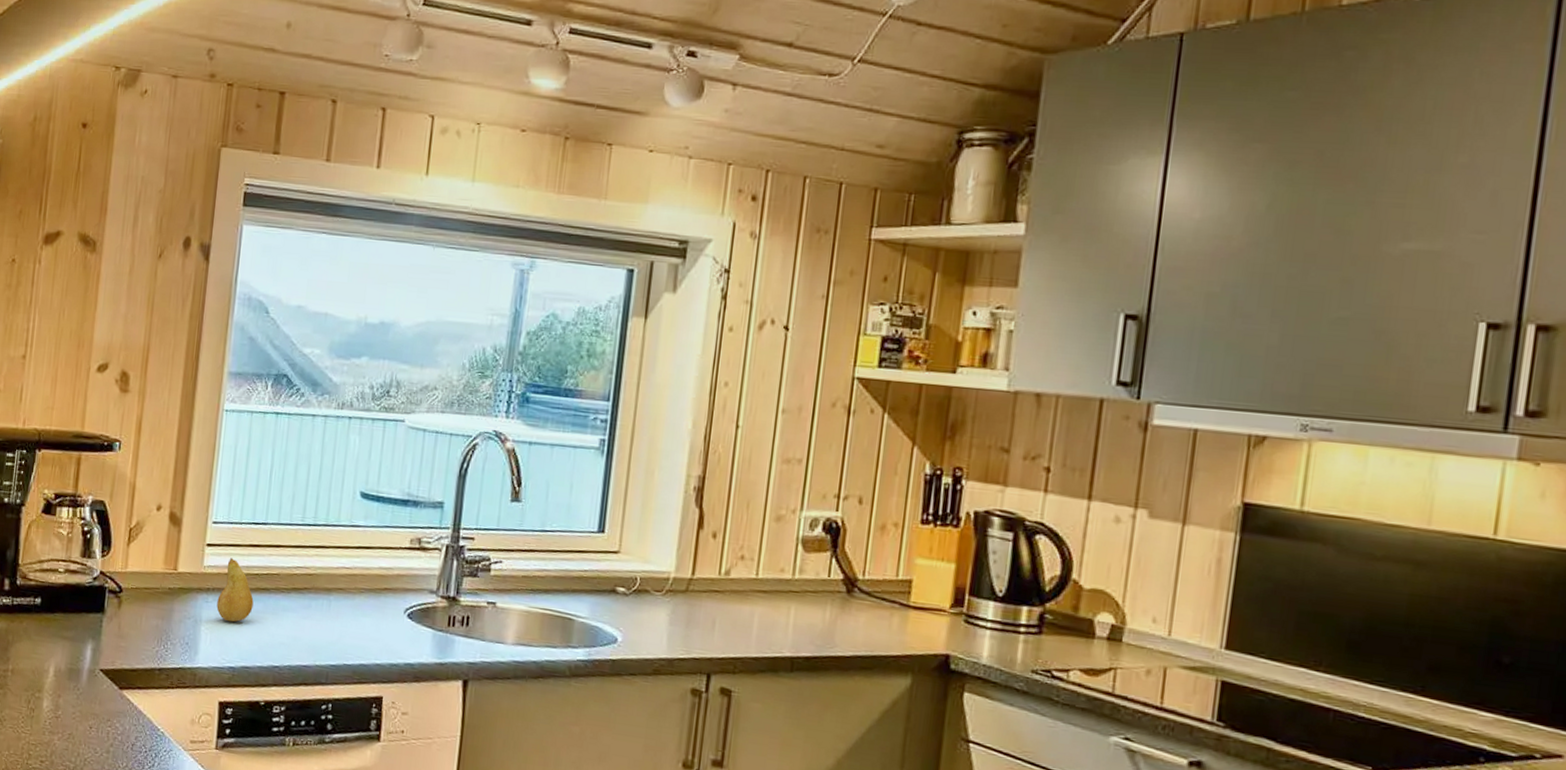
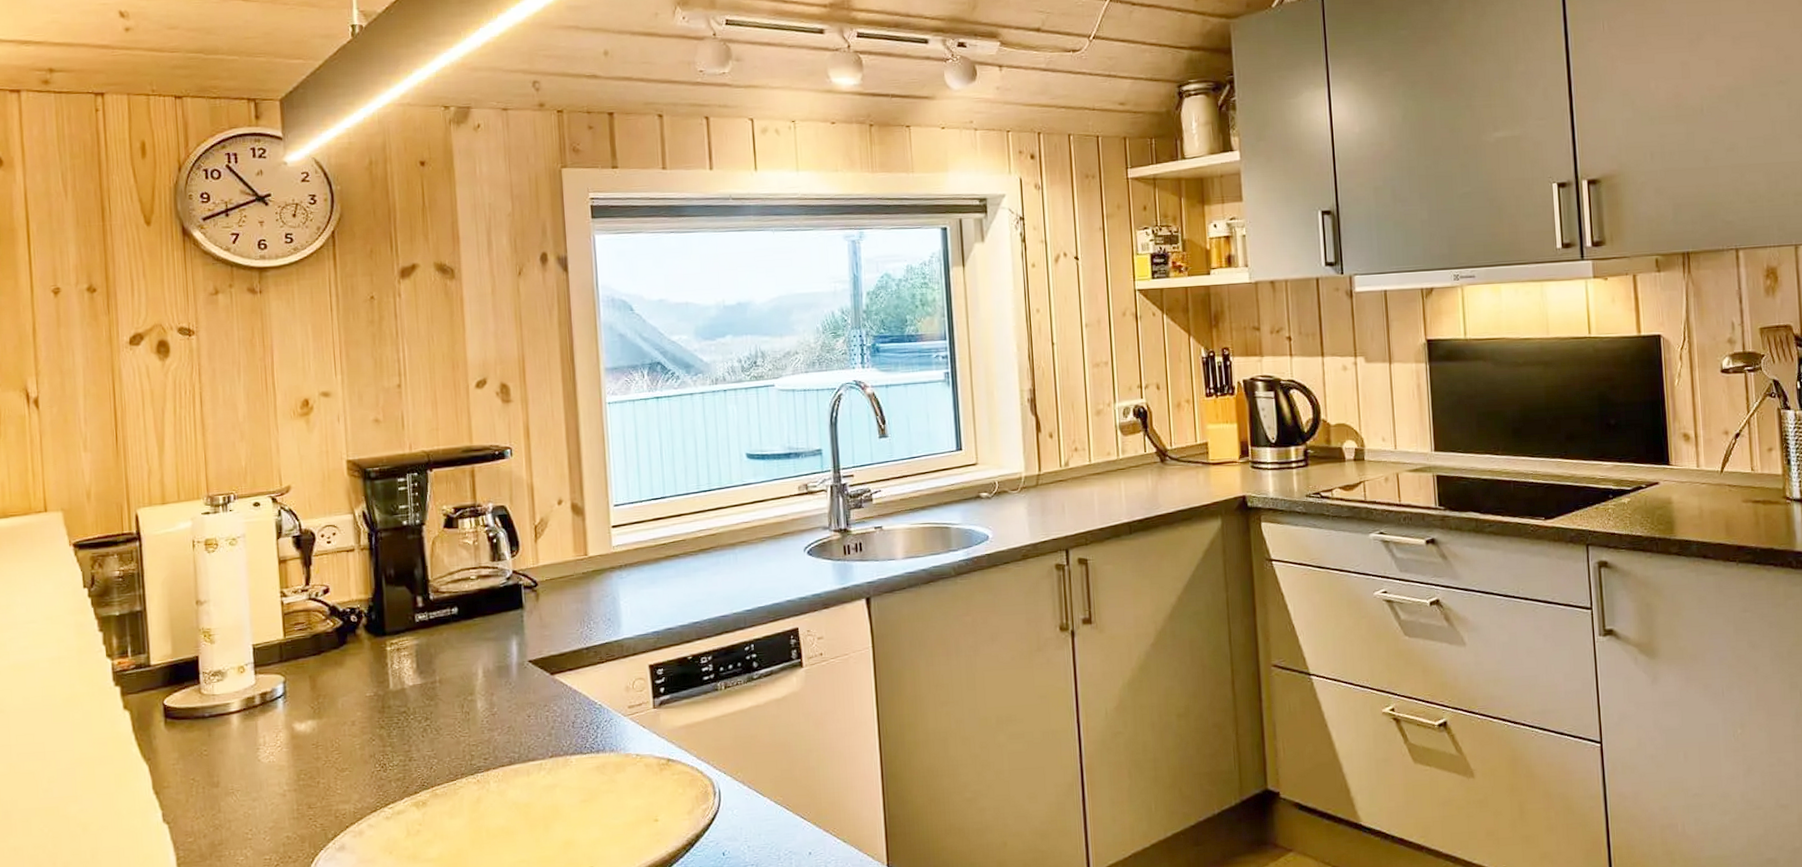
fruit: present [216,558,254,622] -> none [631,534,666,592]

